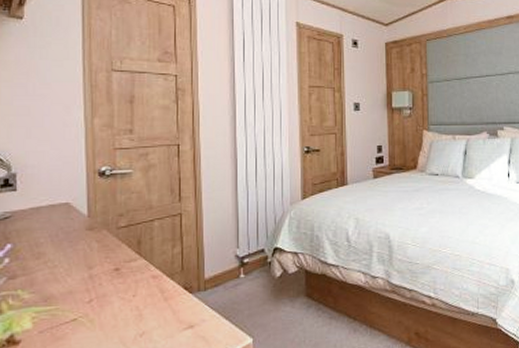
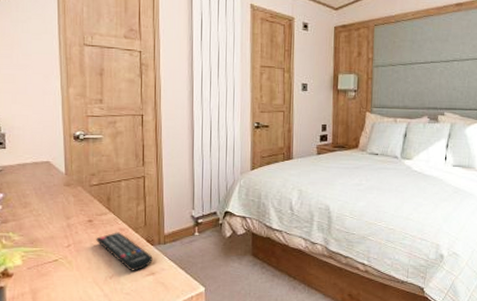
remote control: none [124,280,191,326] -> present [96,232,153,271]

